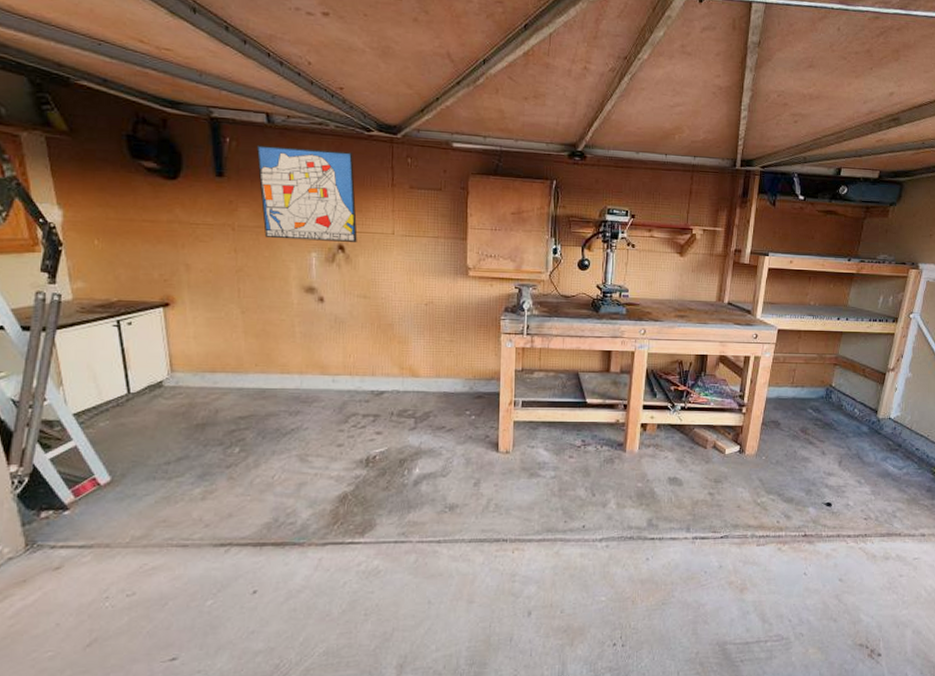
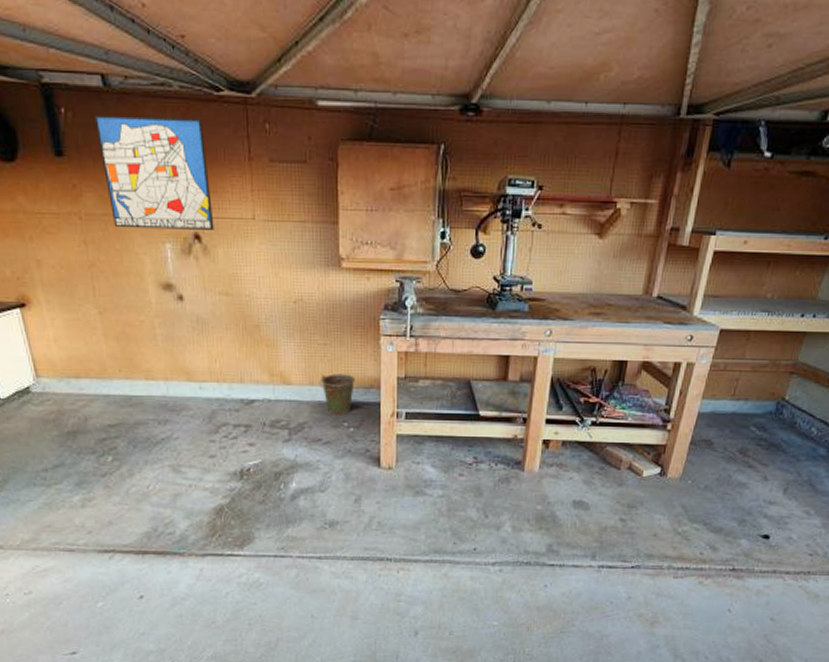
bucket: none [445,367,478,405] -> present [319,373,356,415]

